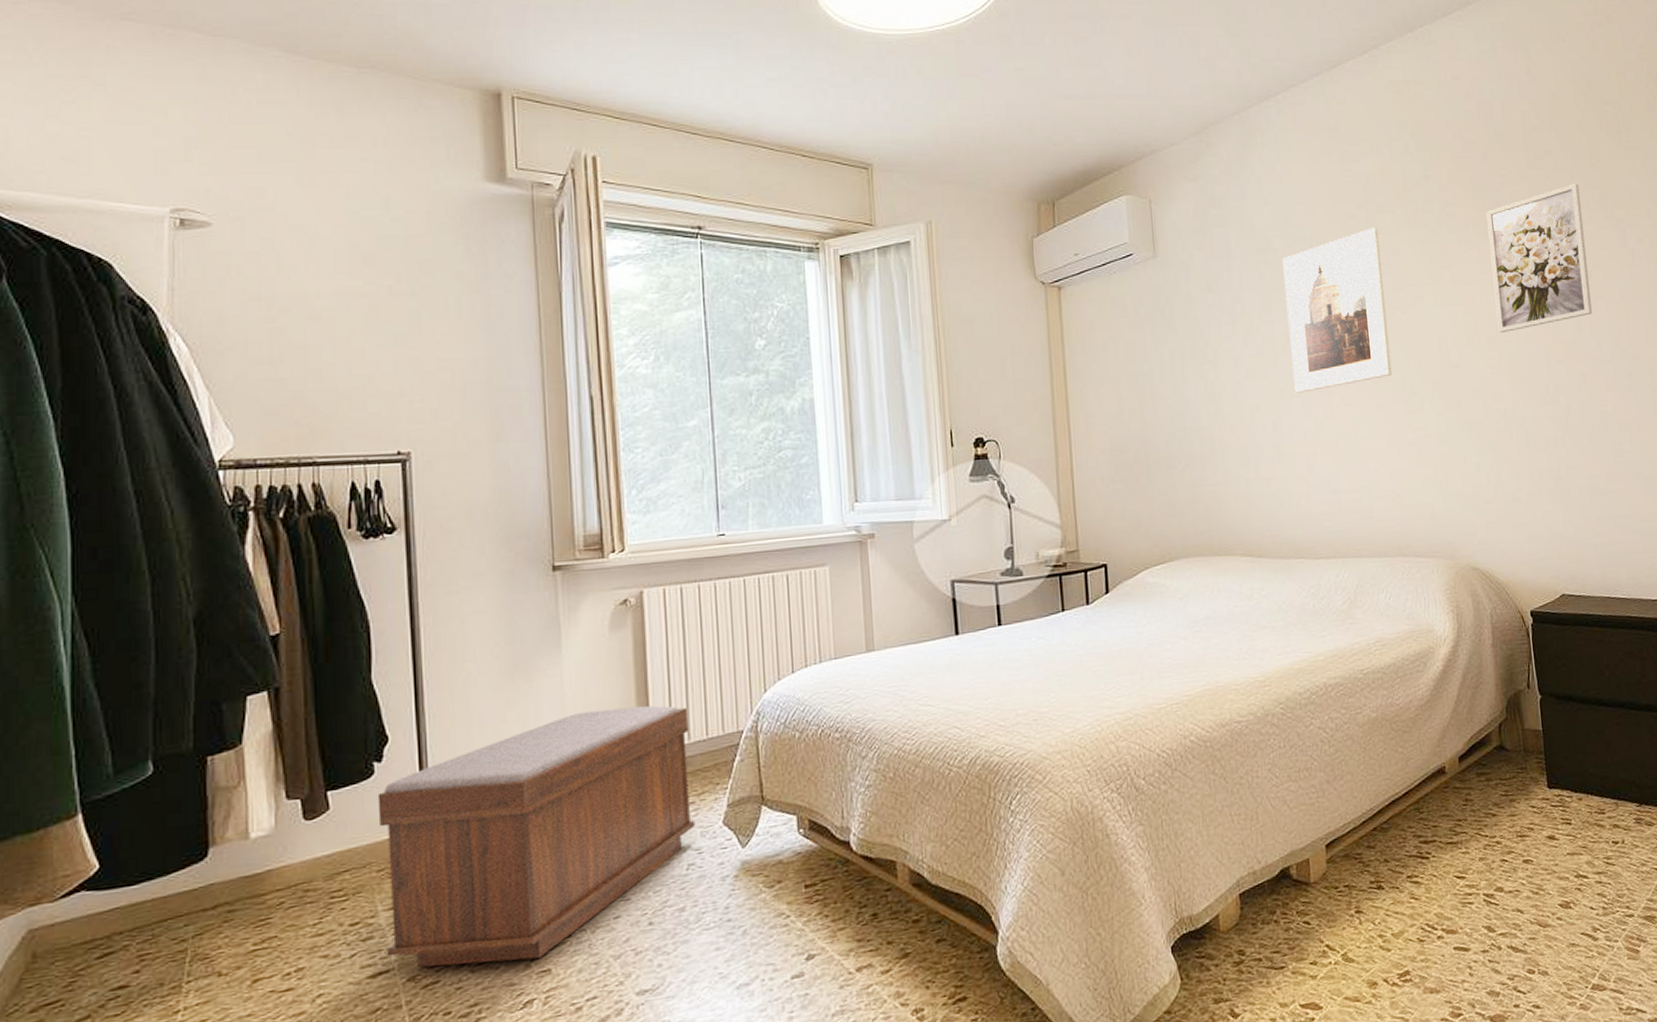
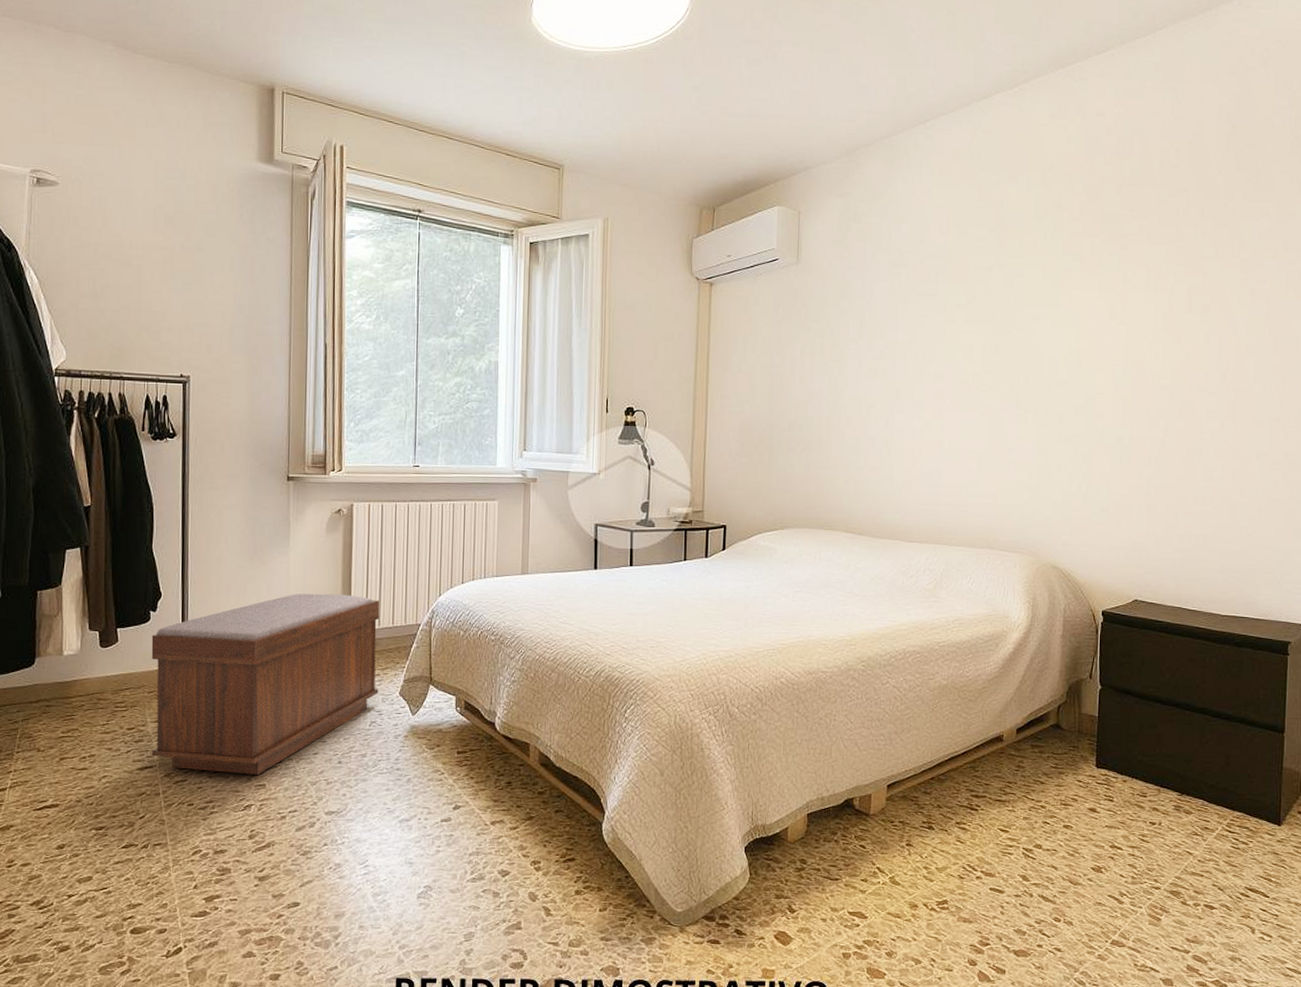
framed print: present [1282,227,1393,393] -> none [910,250,1005,395]
wall art: present [1486,184,1592,332] -> none [1108,222,1209,357]

